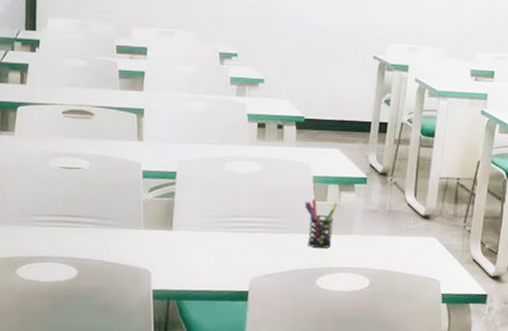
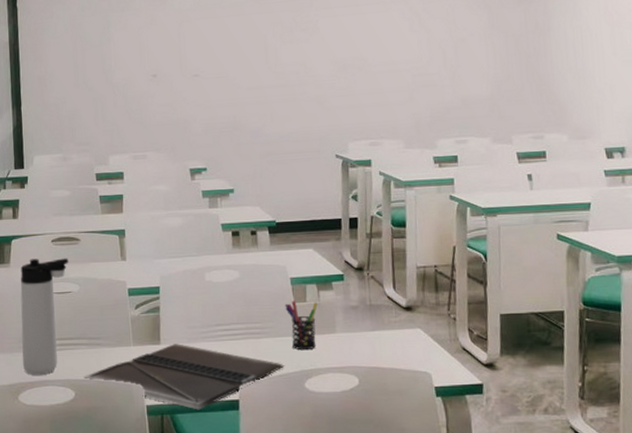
thermos bottle: none [22,129,80,251] -> present [20,258,69,375]
laptop: none [88,231,297,298] -> present [84,344,284,410]

